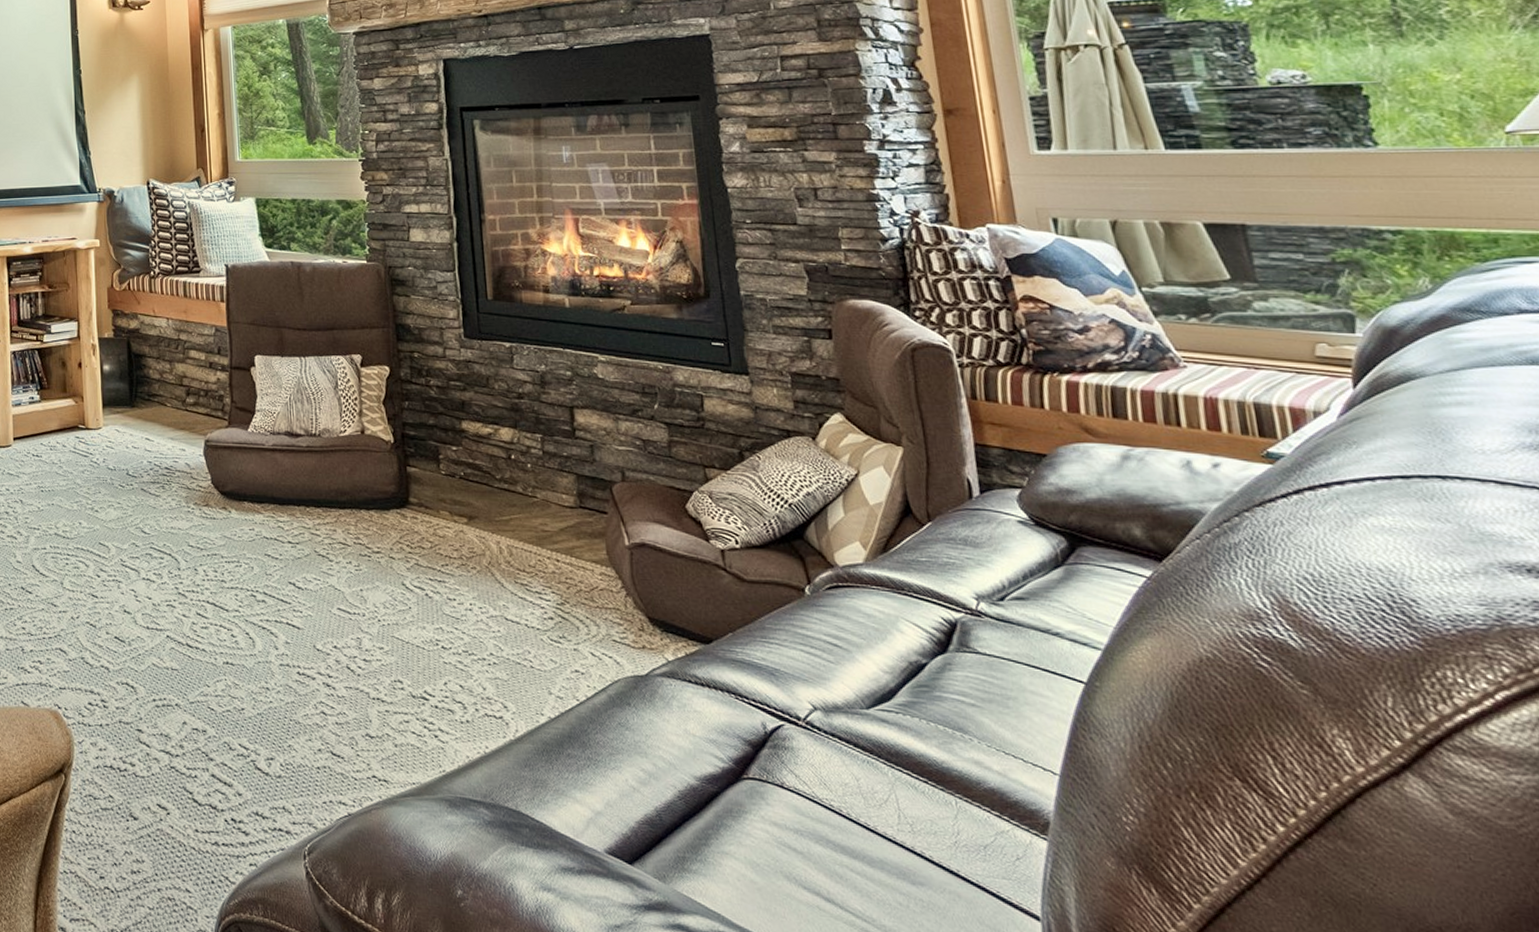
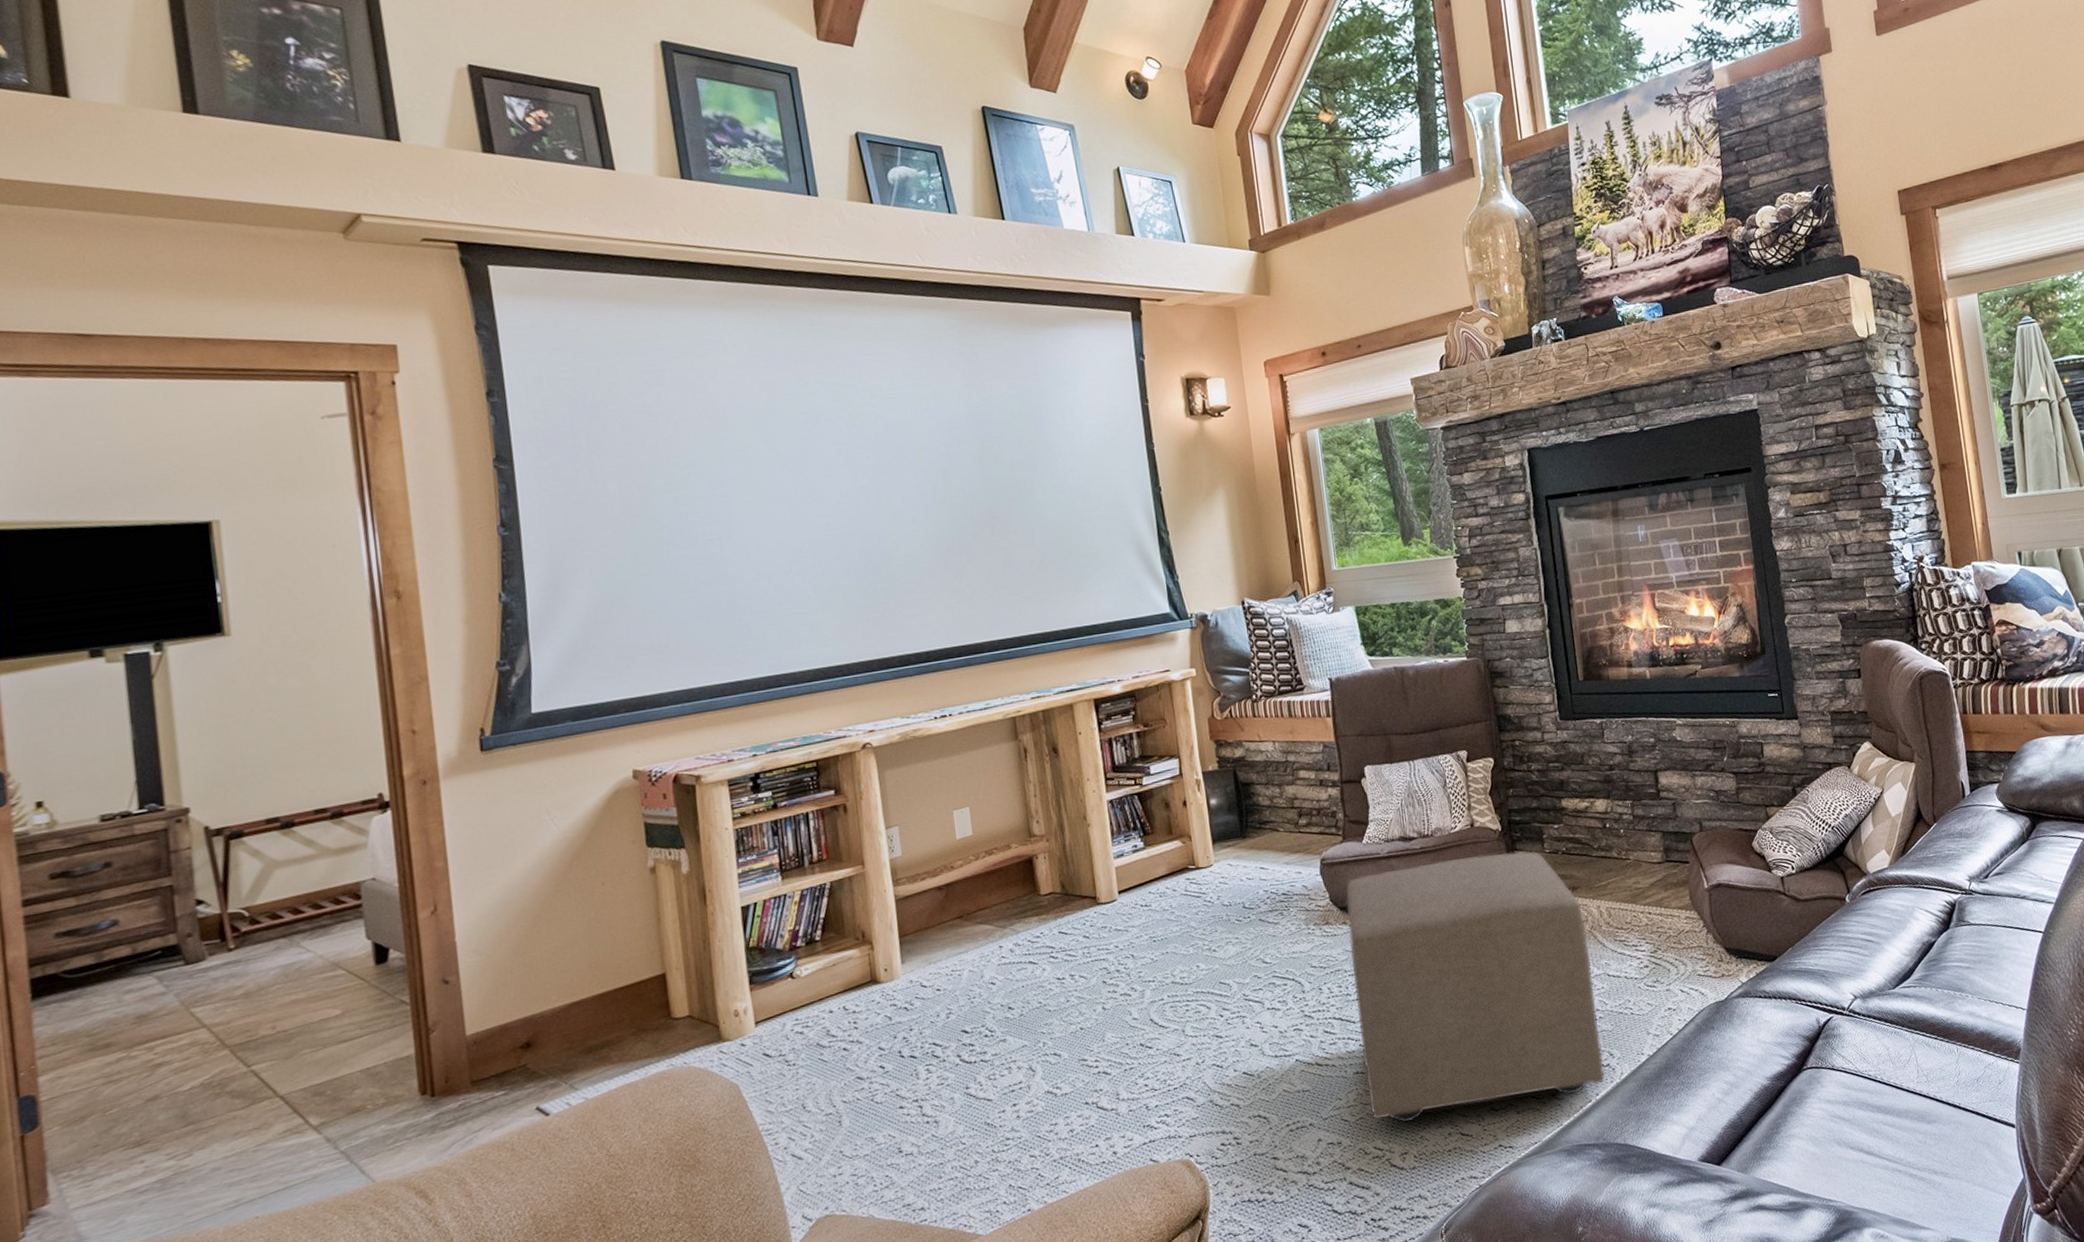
ottoman: none [227,463,497,741] -> present [1346,851,1605,1123]

